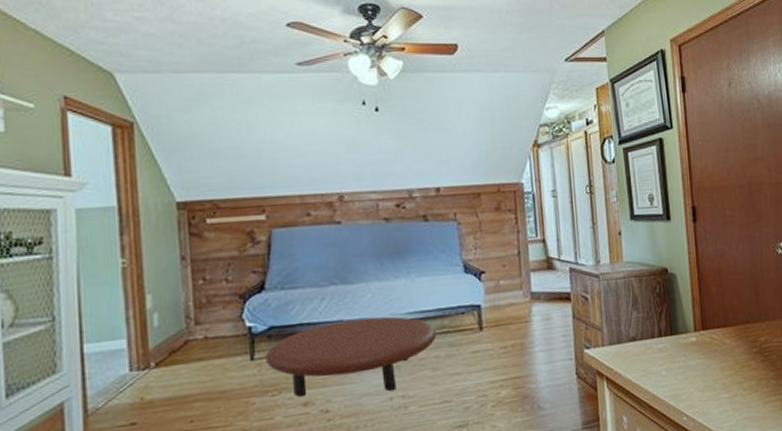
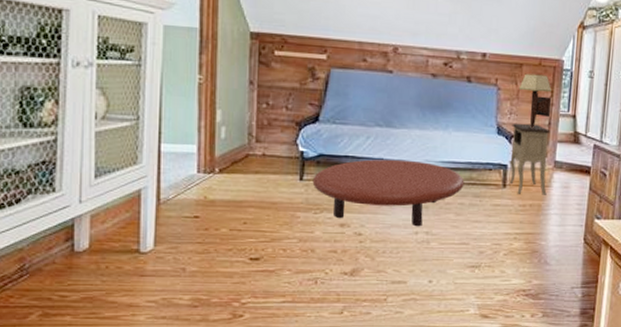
nightstand: none [478,255,528,336] -> present [509,123,551,195]
lampshade: none [480,201,519,260] -> present [518,73,552,128]

